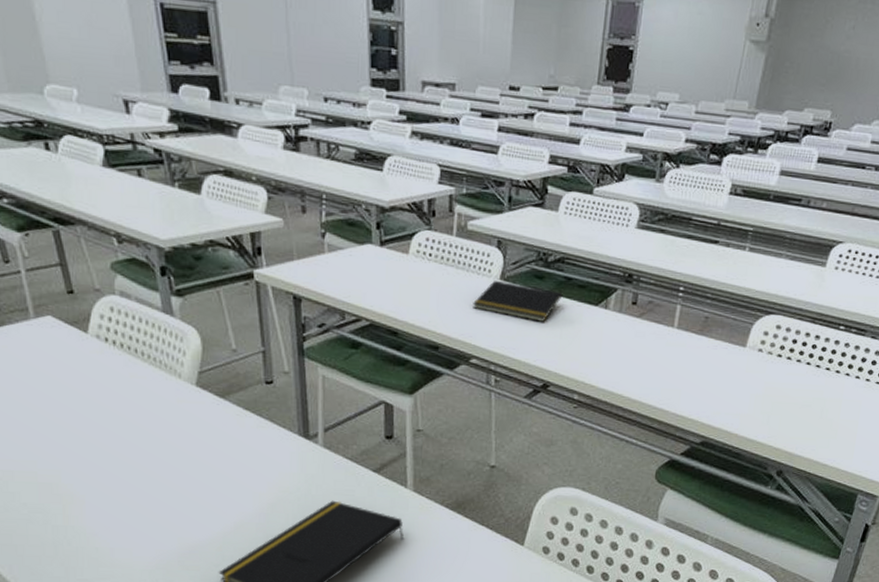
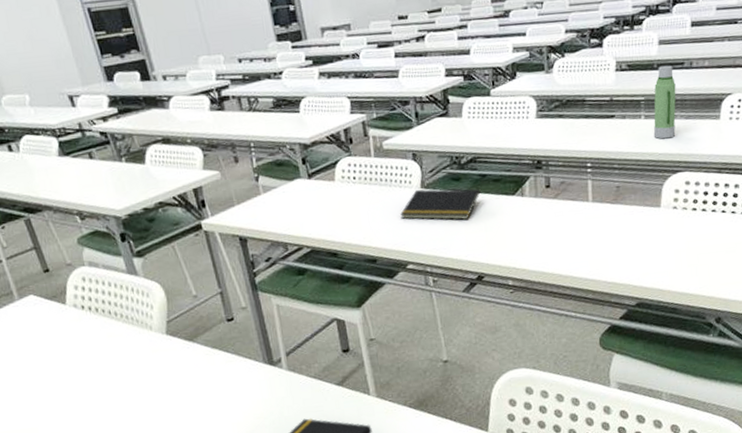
water bottle: none [754,198,790,277] -> present [653,65,676,139]

